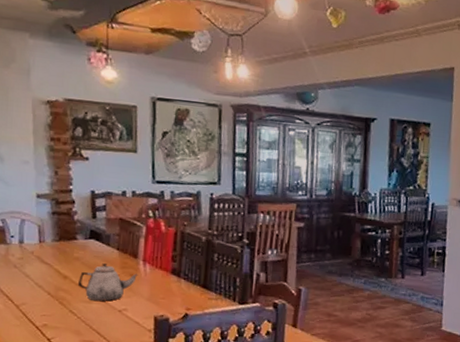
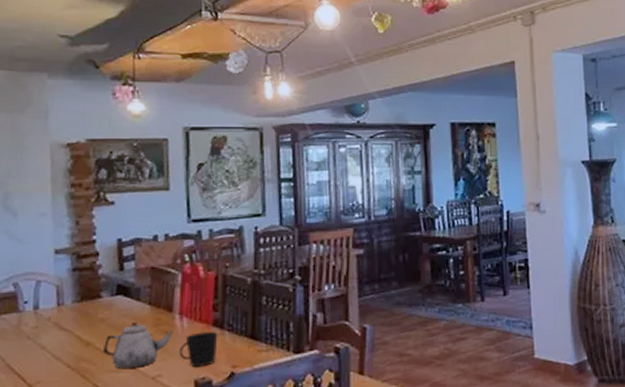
cup: none [142,278,176,306] -> present [179,332,218,366]

